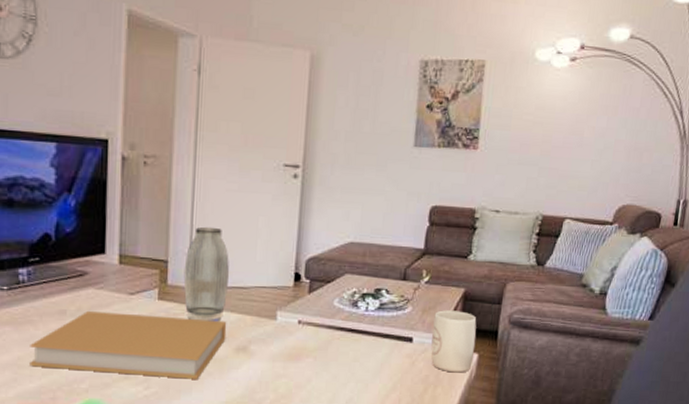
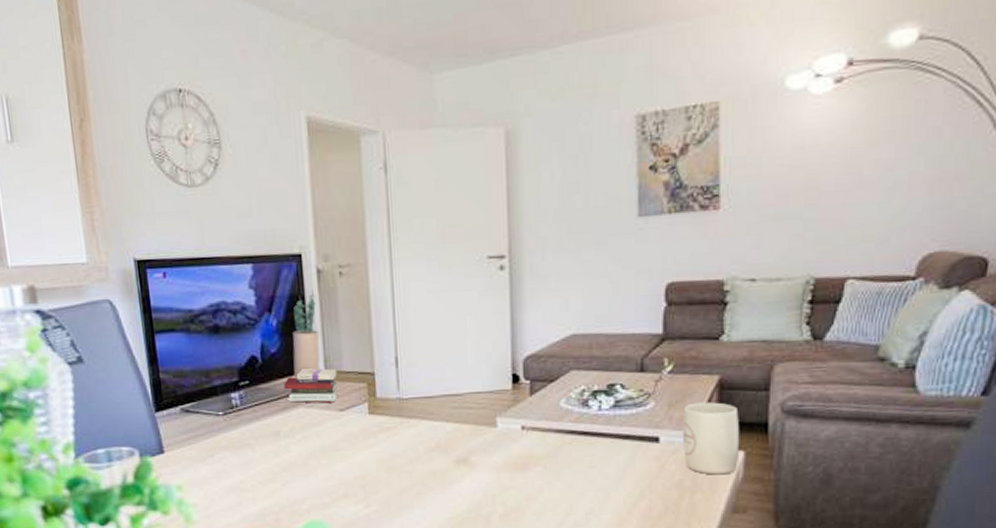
book: present [30,310,227,379] -> none [249,430,444,495]
books: none [75,251,131,286] -> present [283,368,339,404]
vase: none [86,175,118,259] -> present [292,289,320,378]
vase: present [183,226,229,322] -> none [392,332,441,434]

